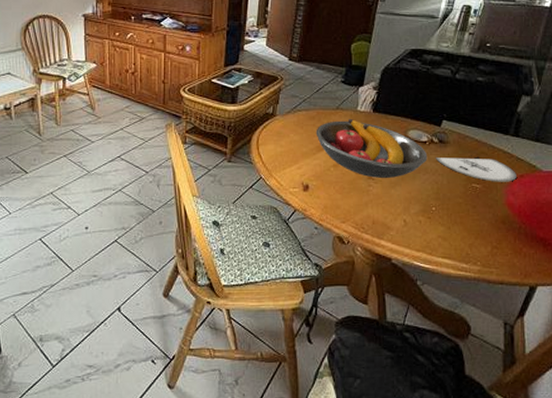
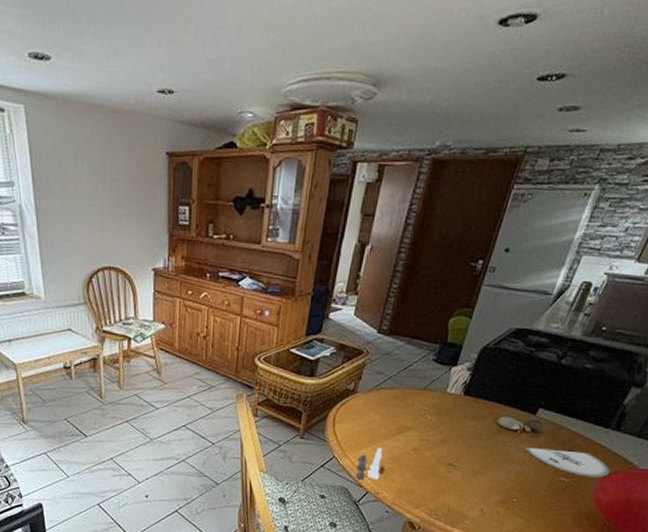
salt and pepper shaker set: none [283,166,306,199] -> present [355,447,383,480]
fruit bowl: present [316,118,428,178] -> none [398,400,517,466]

